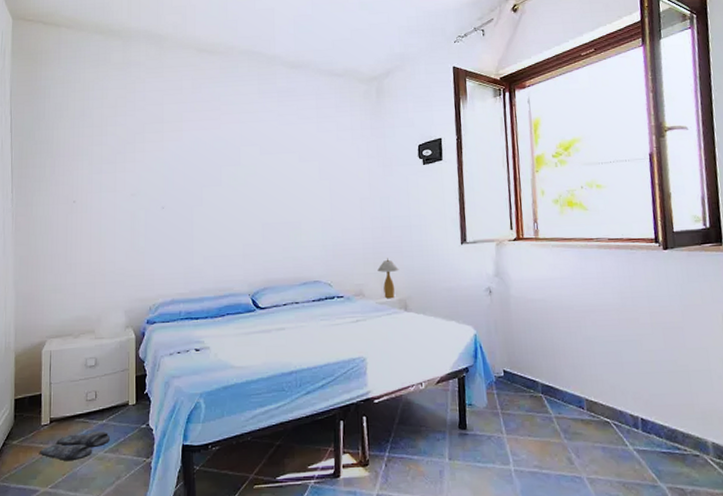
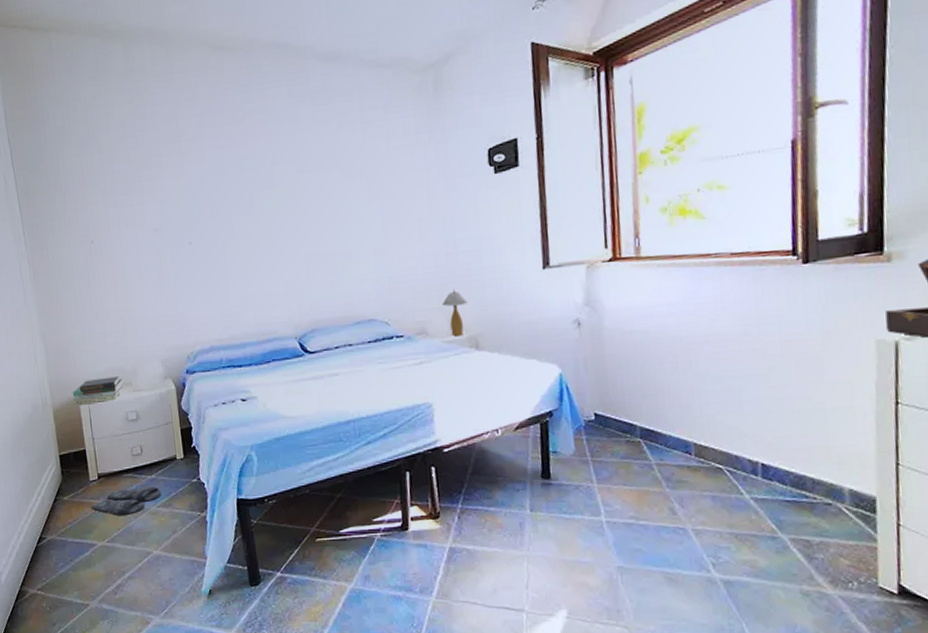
books: none [34,324,86,352] -> present [71,376,123,407]

